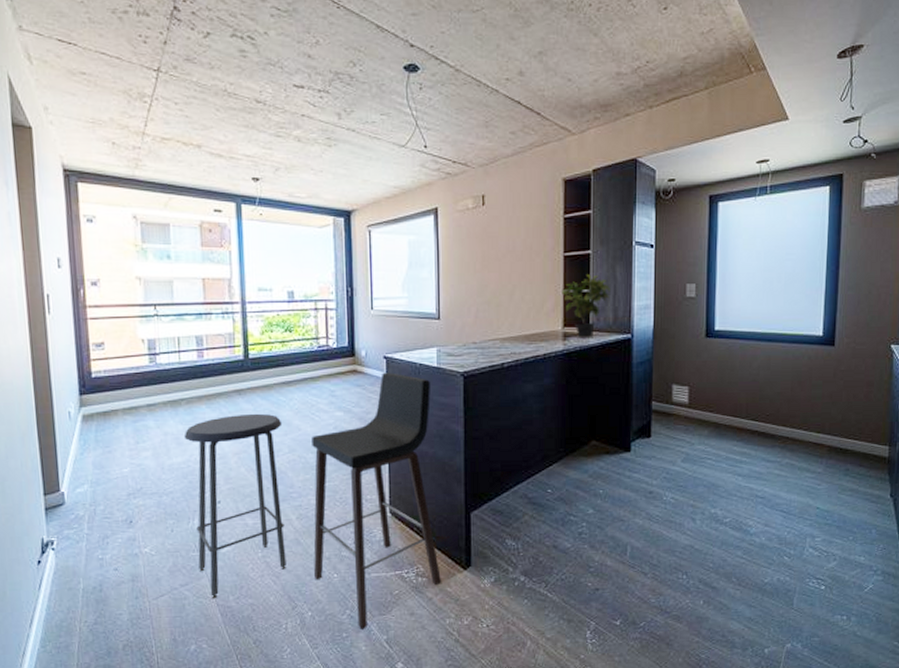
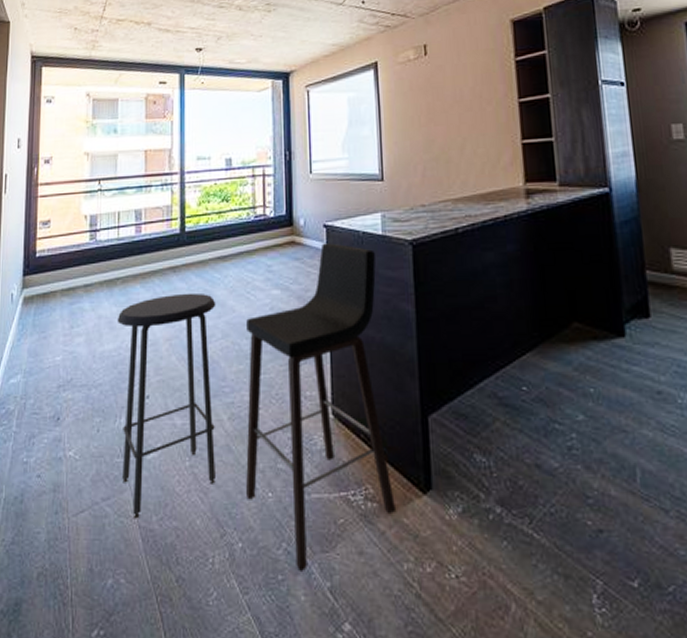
potted plant: present [562,274,610,339] -> none [520,120,578,195]

